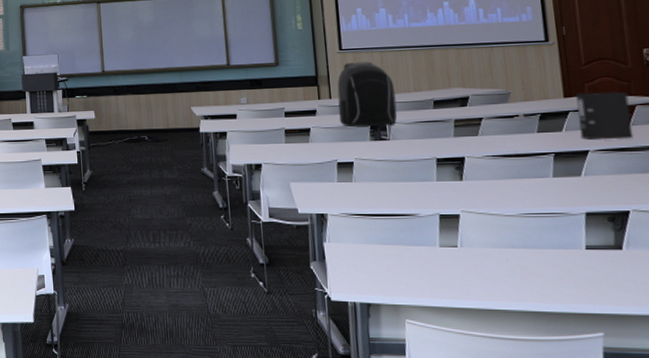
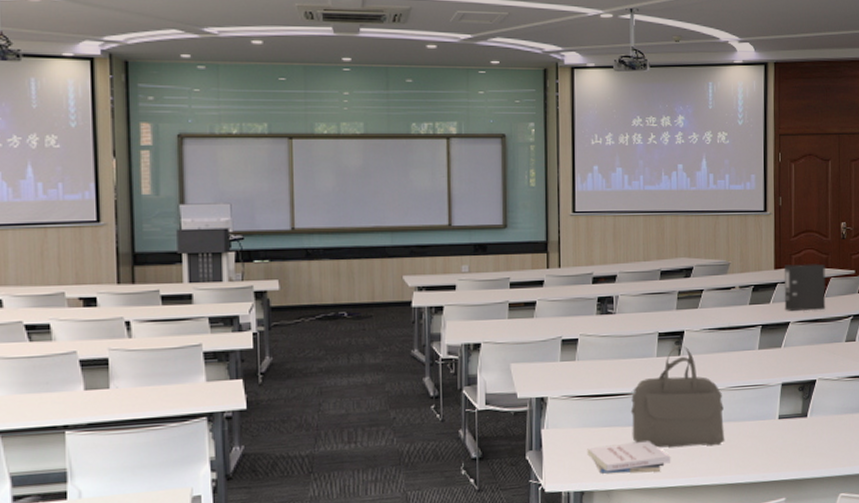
backpack: present [337,61,398,128] -> none [566,226,625,300]
books: none [370,261,462,292] -> present [587,441,671,474]
handbag: none [412,171,523,271] -> present [630,345,725,448]

